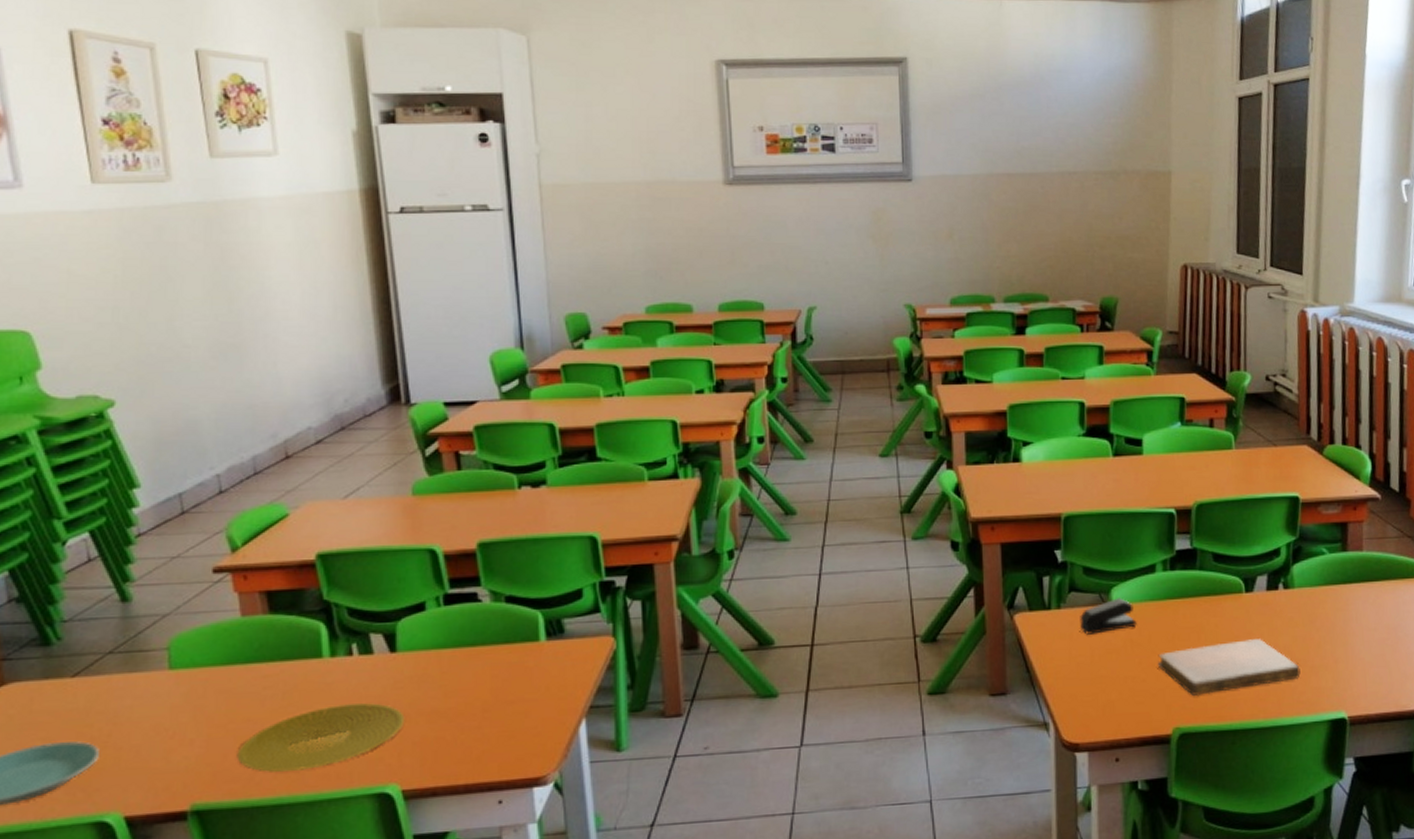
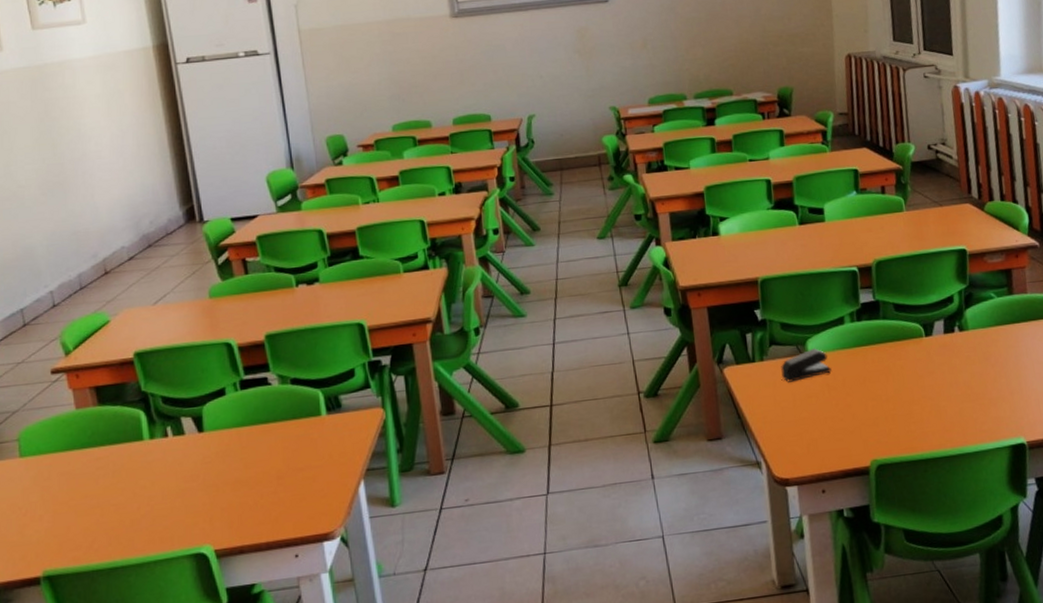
plate: present [237,703,405,772] -> none [78,476,214,540]
notebook: present [1157,639,1301,696] -> none [852,377,981,431]

